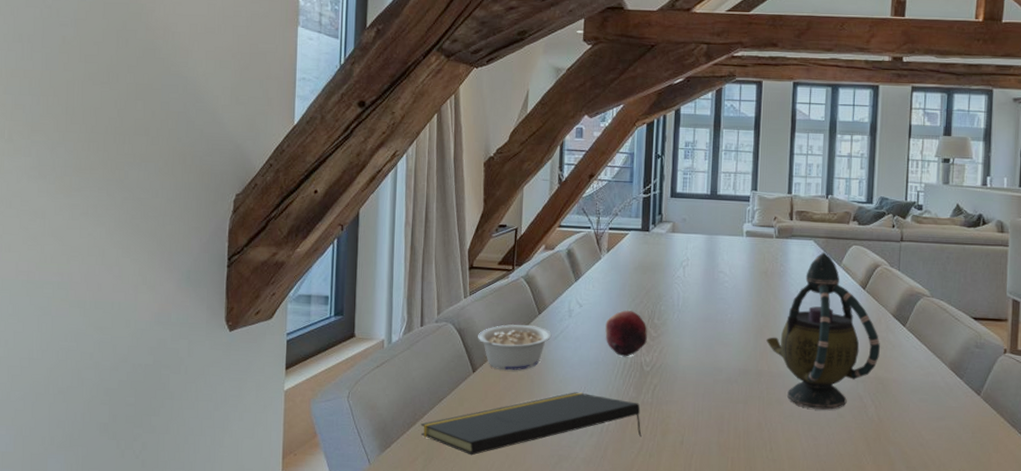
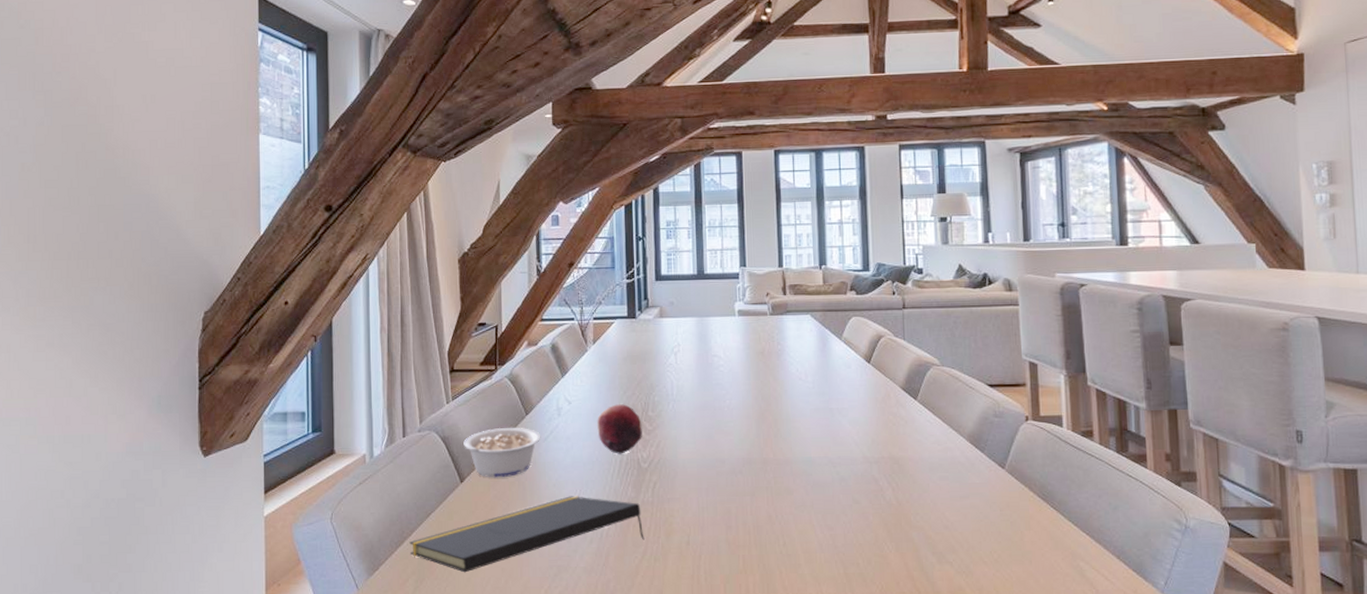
teapot: present [766,252,881,410] -> none [769,326,893,496]

